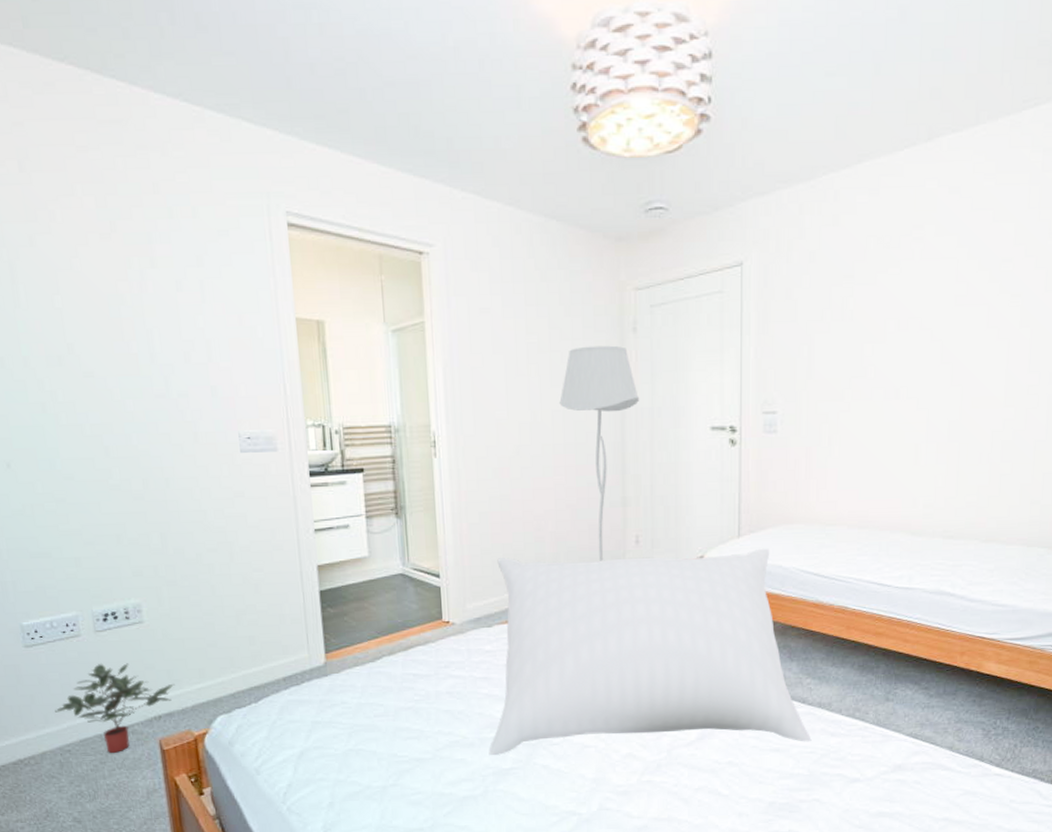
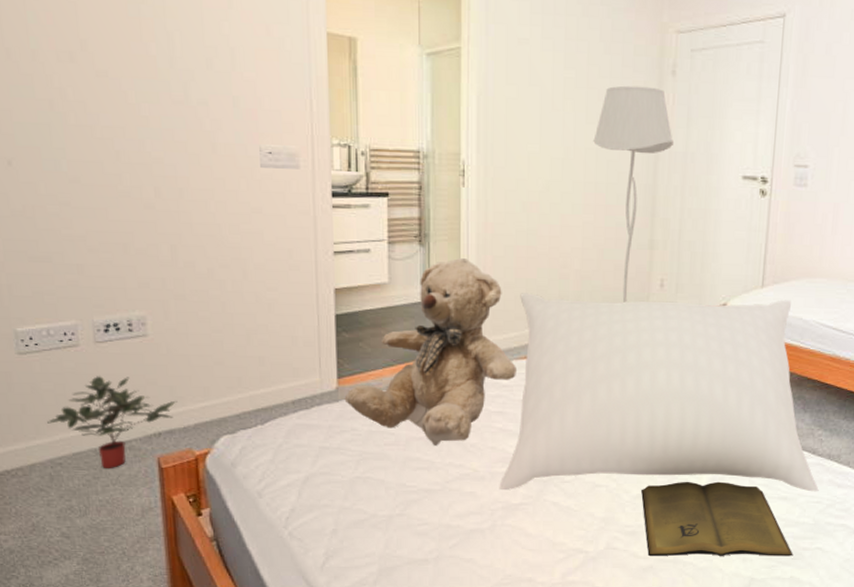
teddy bear: none [333,528,500,714] -> present [344,258,518,446]
book: none [631,736,790,815] -> present [641,481,793,556]

